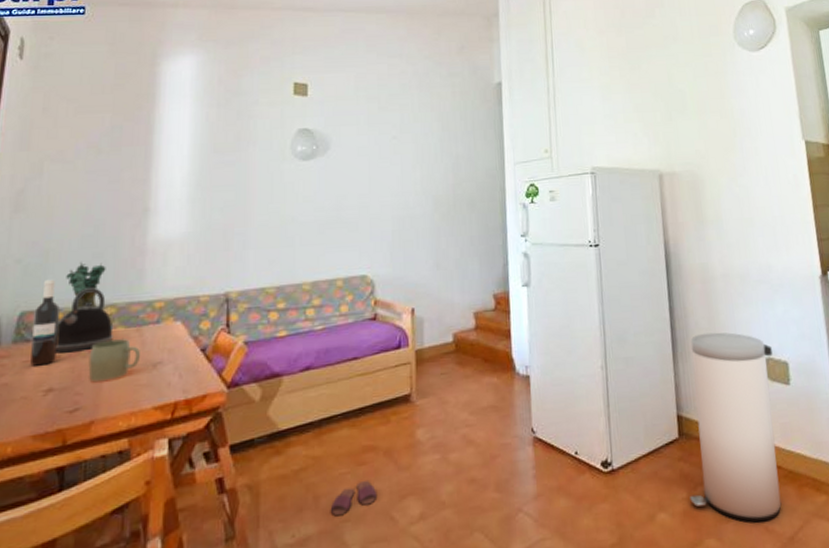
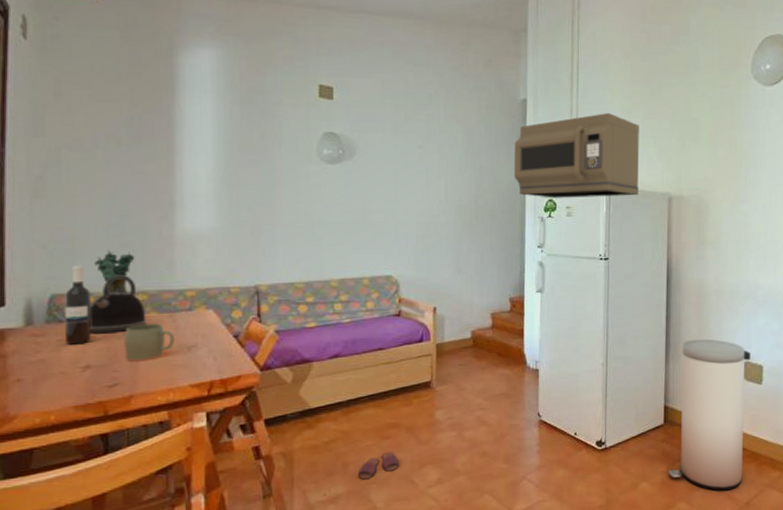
microwave: none [491,89,626,183] -> present [513,112,640,198]

